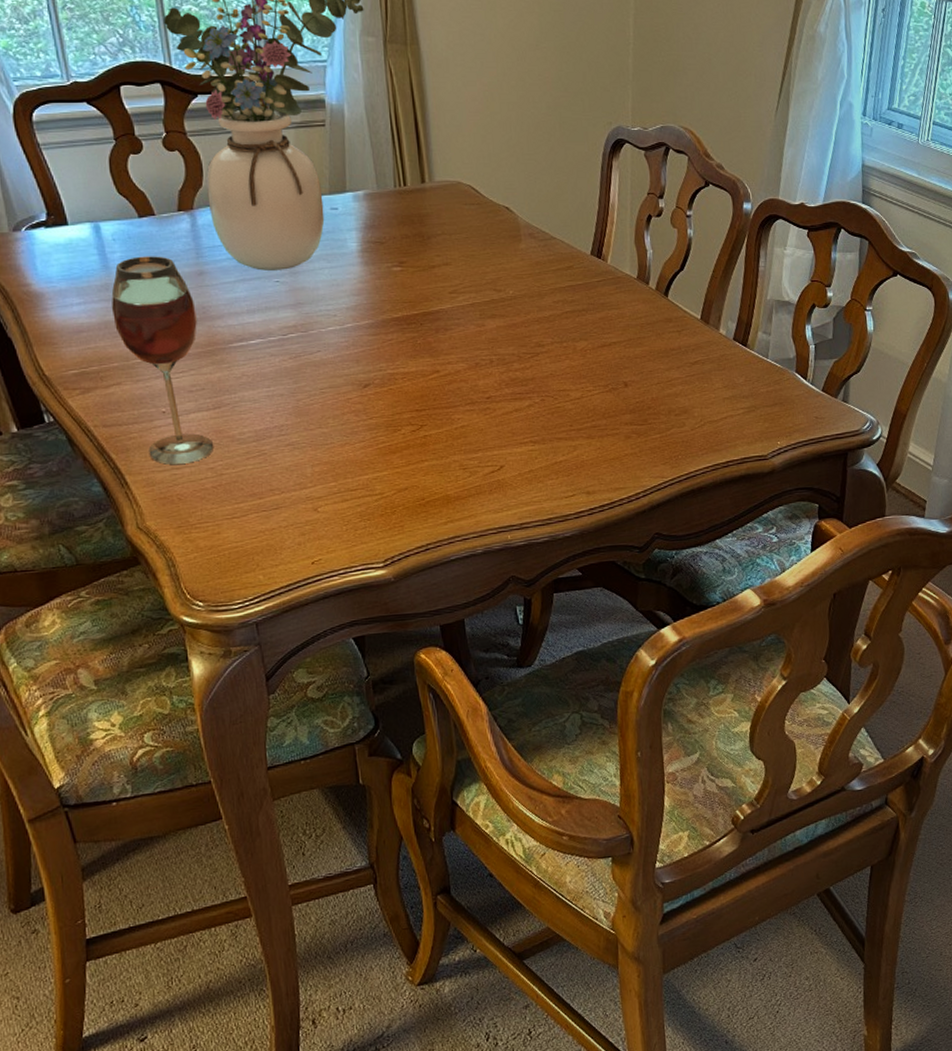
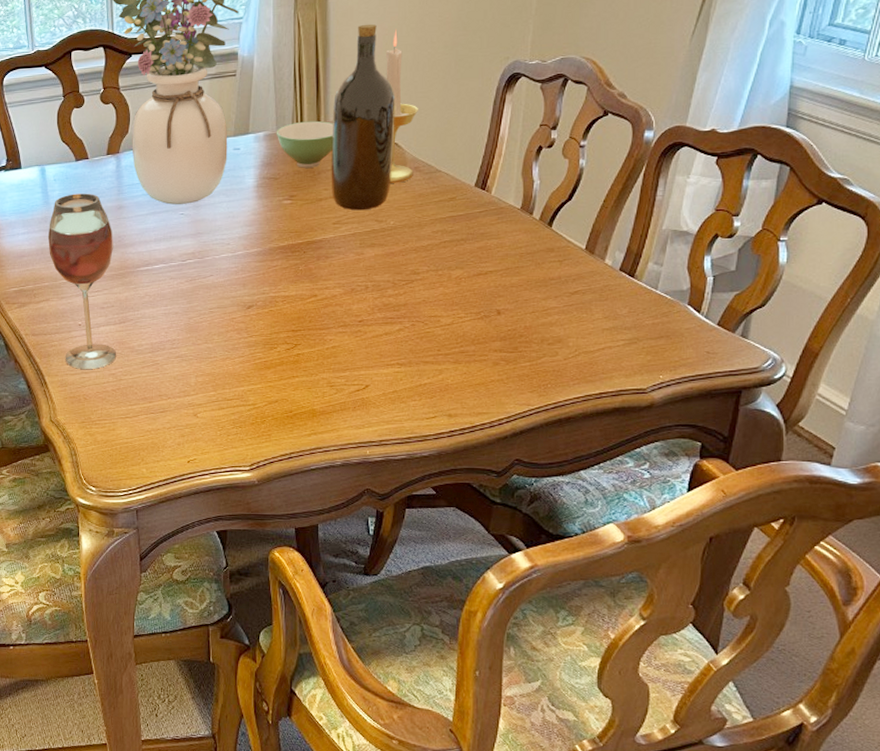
bowl: none [377,180,441,232] -> present [276,121,333,168]
wine bottle: none [437,78,506,279] -> present [331,24,396,211]
candlestick: none [488,85,528,250] -> present [386,29,419,183]

